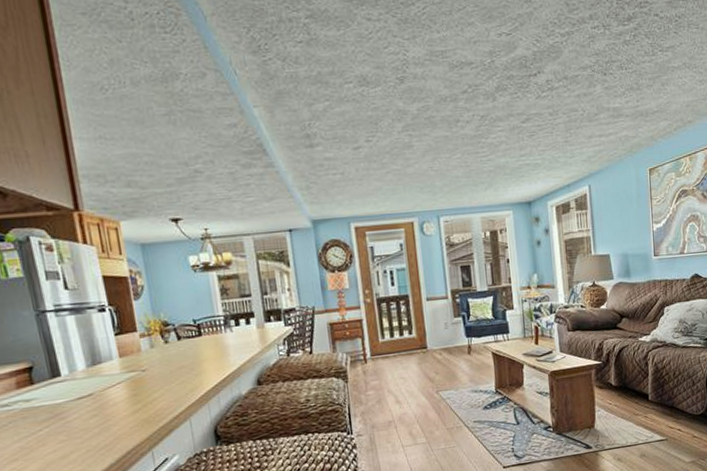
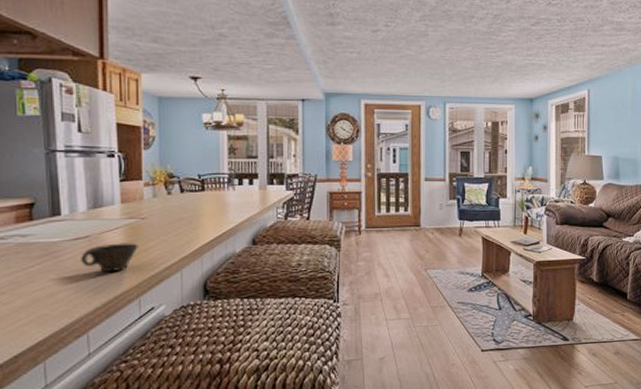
cup: none [87,396,144,429] -> present [81,243,138,273]

